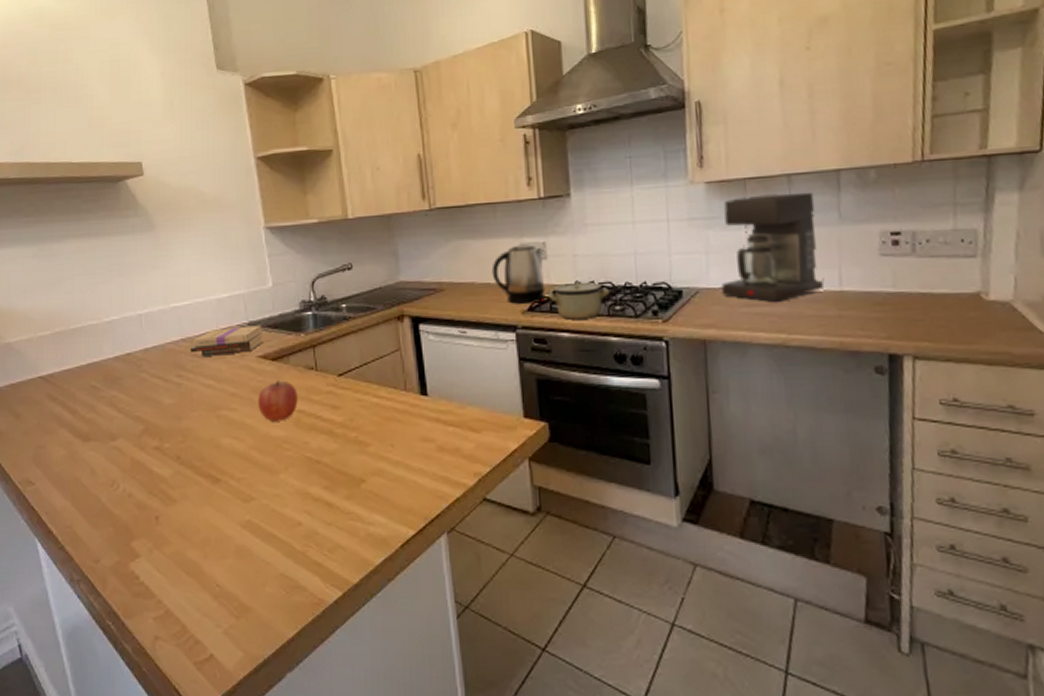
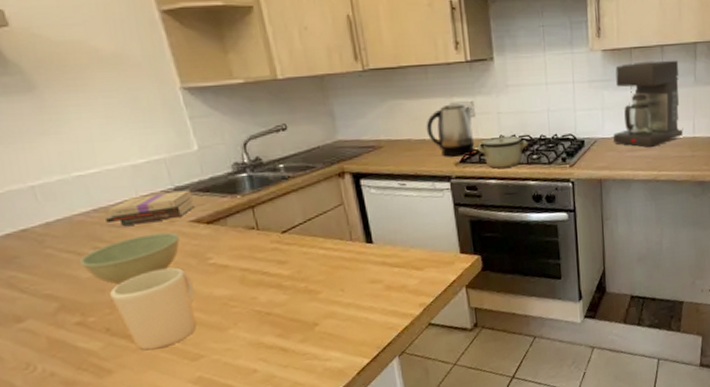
bowl: none [165,366,247,414] -> present [79,232,180,285]
mug: none [185,402,253,484] -> present [110,267,197,351]
fruit: present [258,380,298,421] -> none [195,242,241,283]

